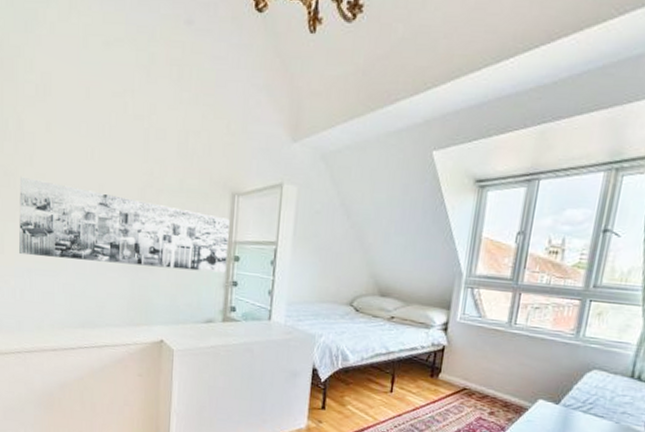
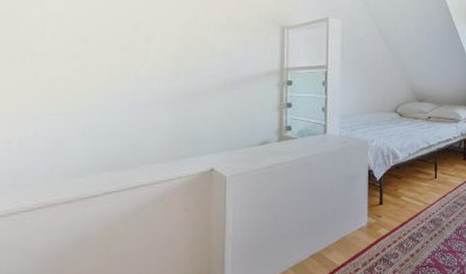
wall art: present [19,176,230,273] -> none [19,16,281,99]

